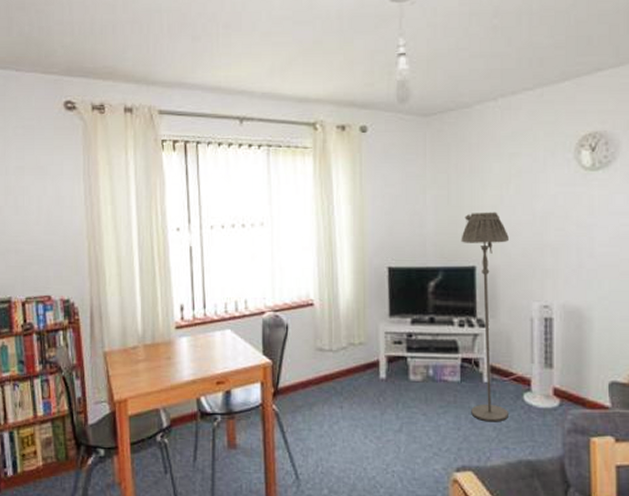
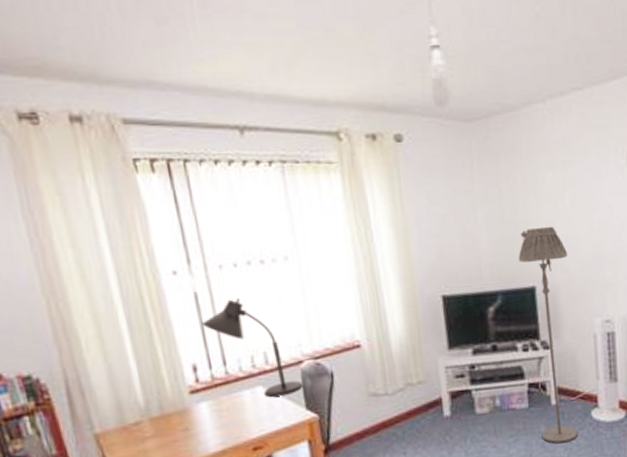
desk lamp: none [192,254,263,341] -> present [202,298,304,398]

